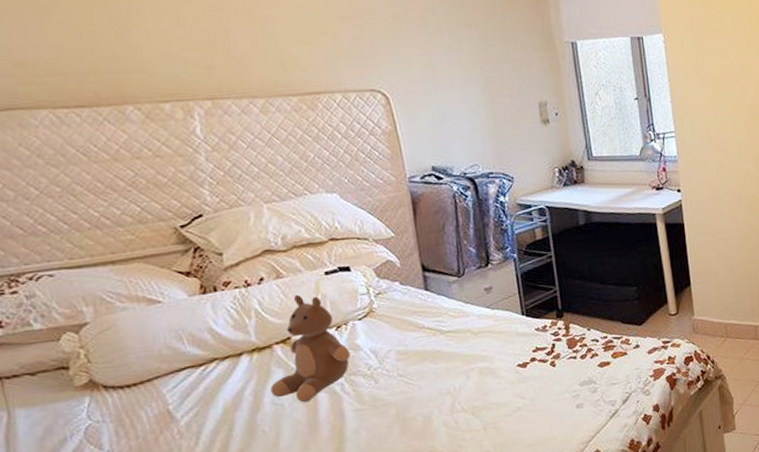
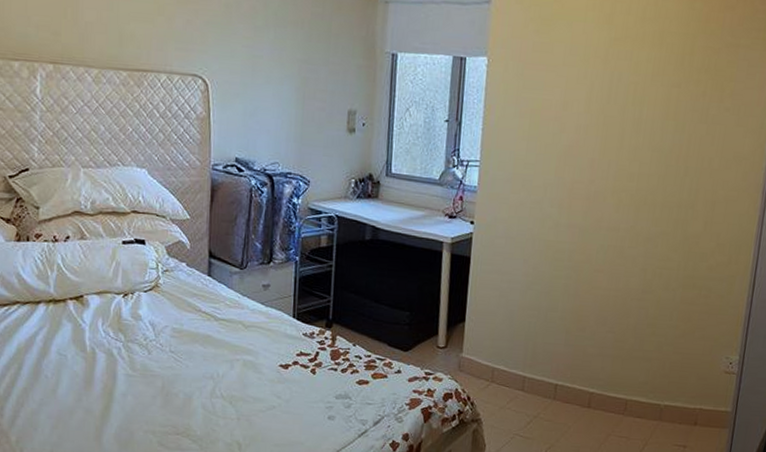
teddy bear: present [270,294,351,403] -> none [58,257,132,358]

